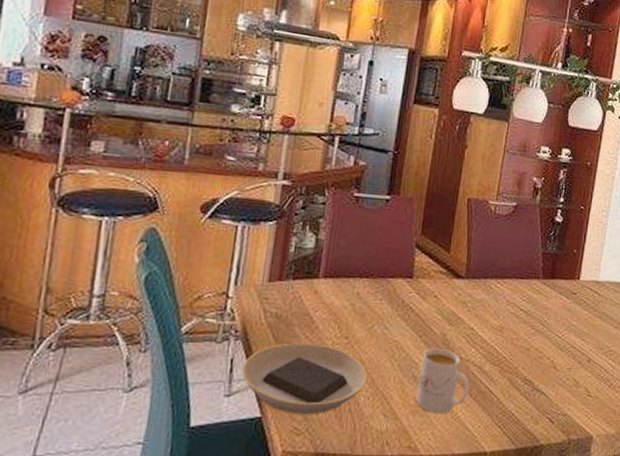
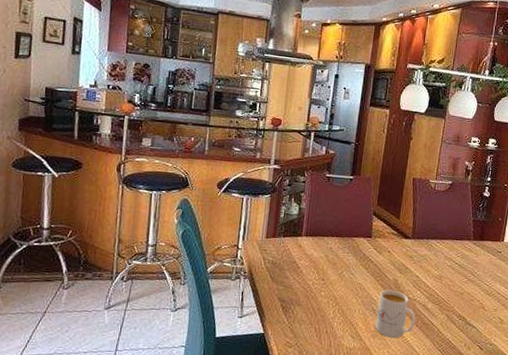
plate: present [241,342,368,416] -> none [249,282,339,334]

